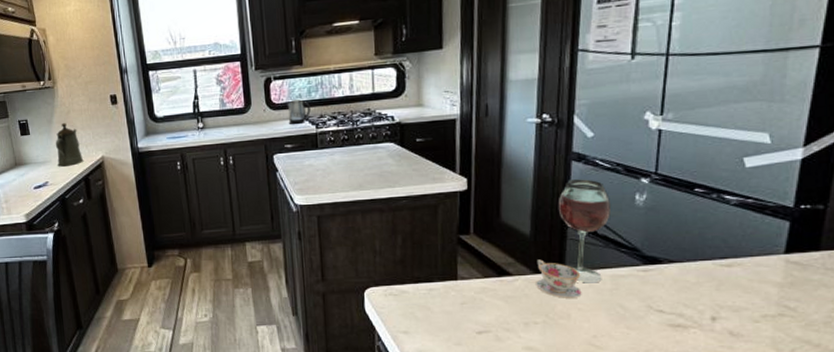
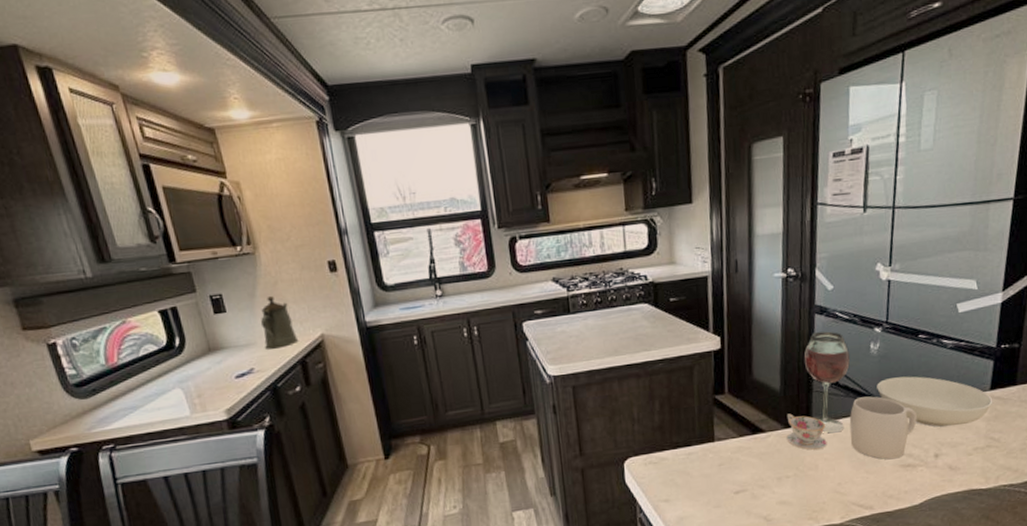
kettle: present [287,99,311,125] -> none [535,260,561,289]
mug: none [608,249,690,317] -> present [849,396,917,460]
bowl: none [642,231,789,289] -> present [877,376,993,427]

